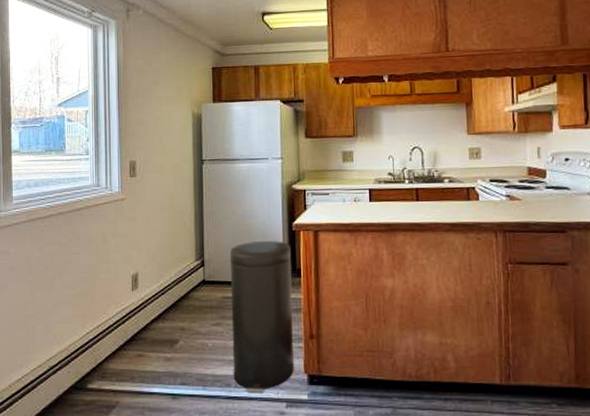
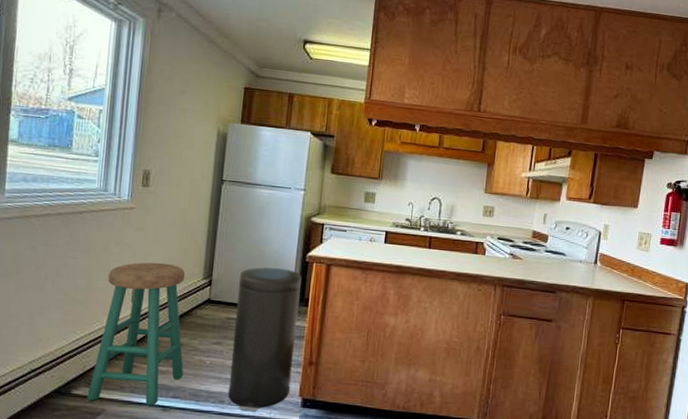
stool: none [101,248,189,395] -> present [87,262,186,406]

